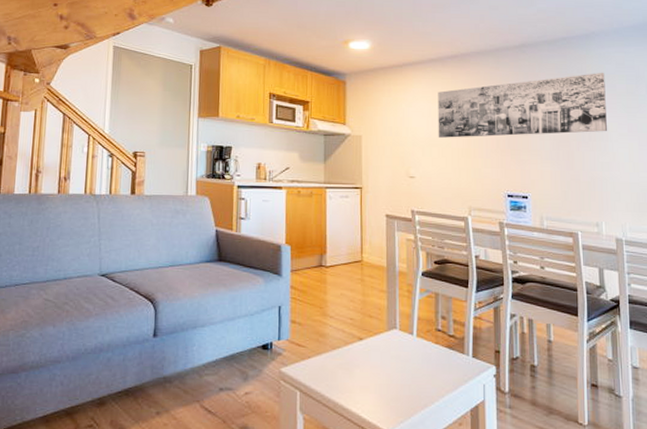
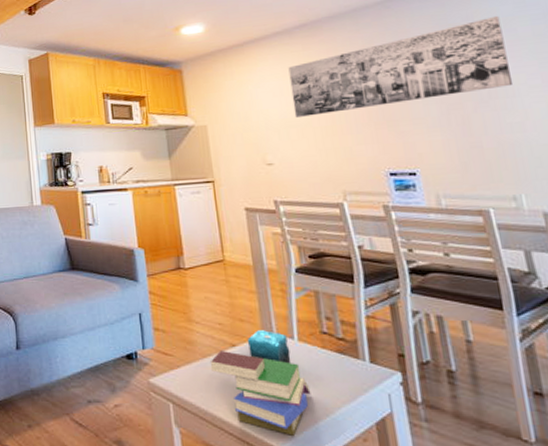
book: none [339,344,421,421] -> present [211,351,311,436]
candle: none [373,326,409,357] -> present [247,330,291,364]

